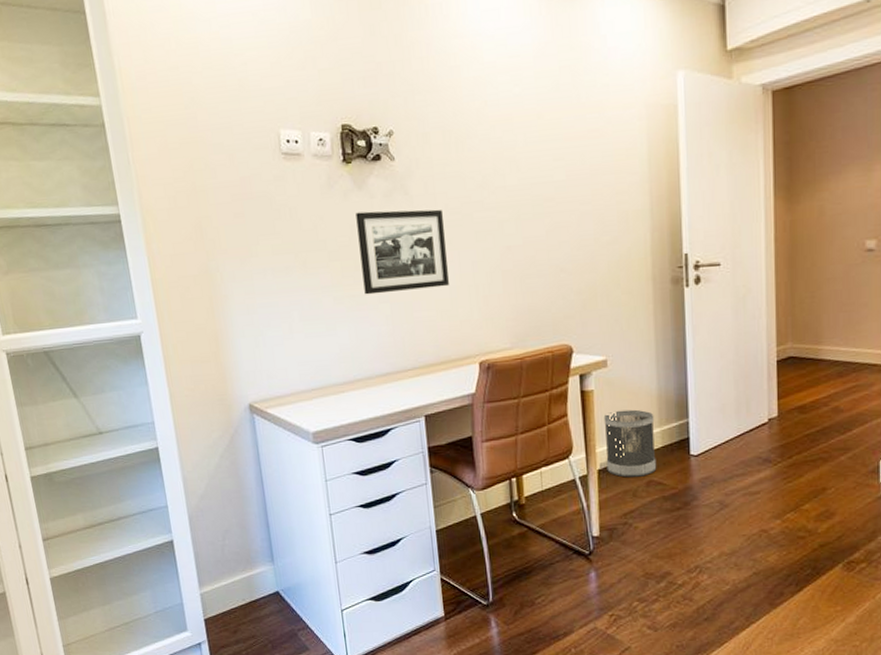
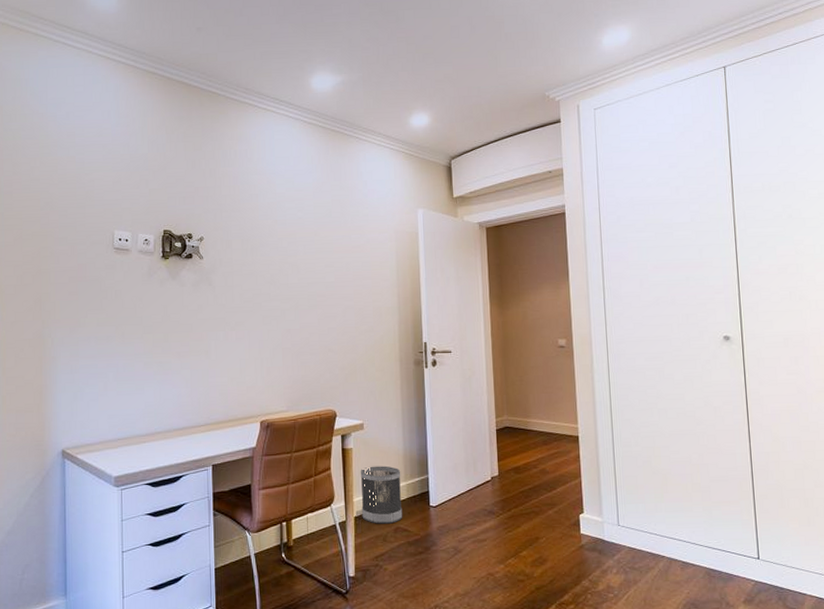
picture frame: present [356,209,449,295] -> none [169,296,239,362]

